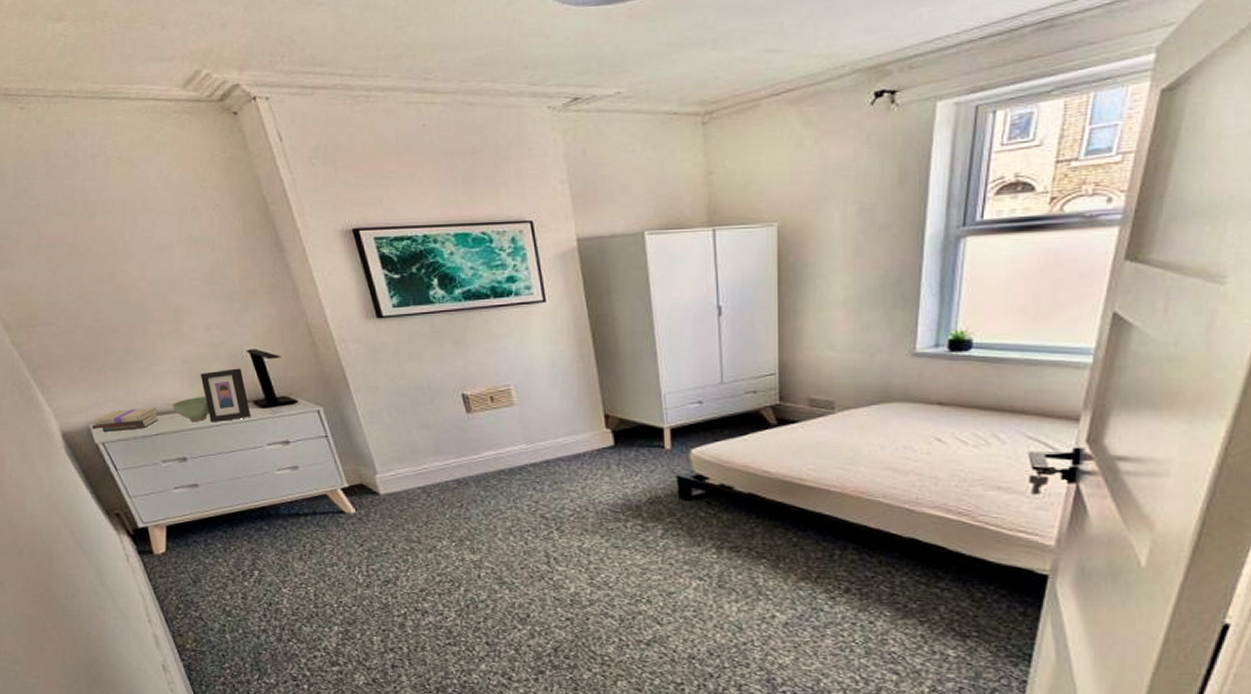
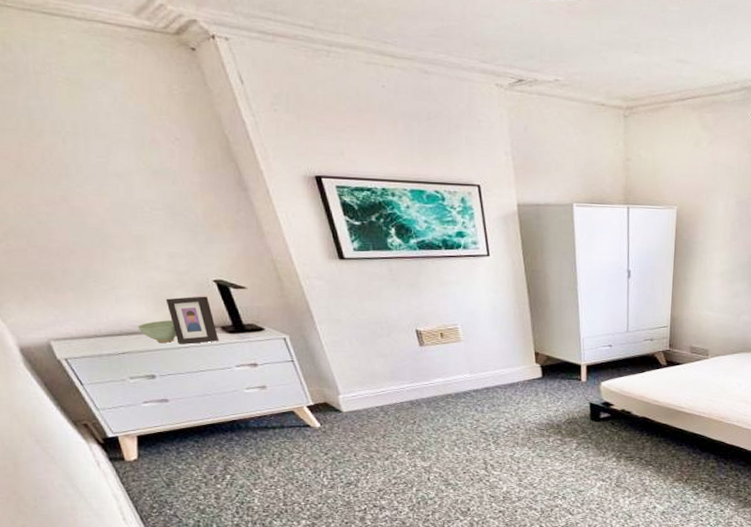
books: present [91,406,158,432] -> none [52,327,124,349]

